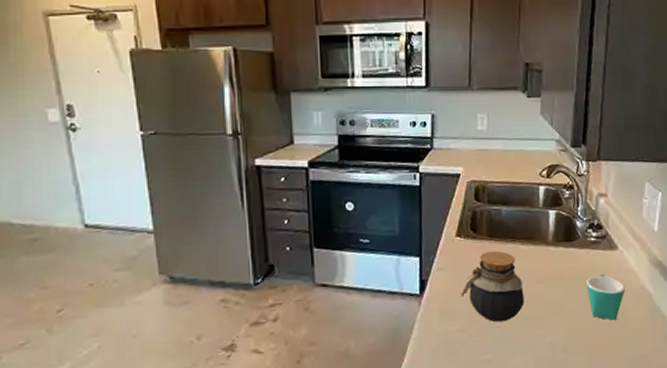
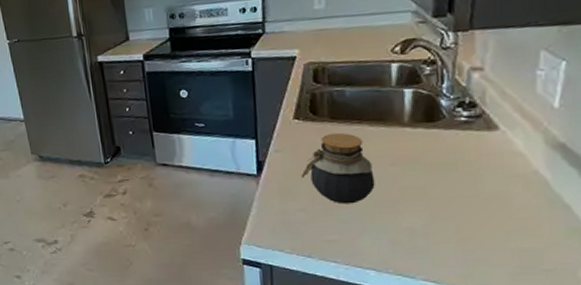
mug: present [586,274,626,320] -> none [454,157,510,208]

